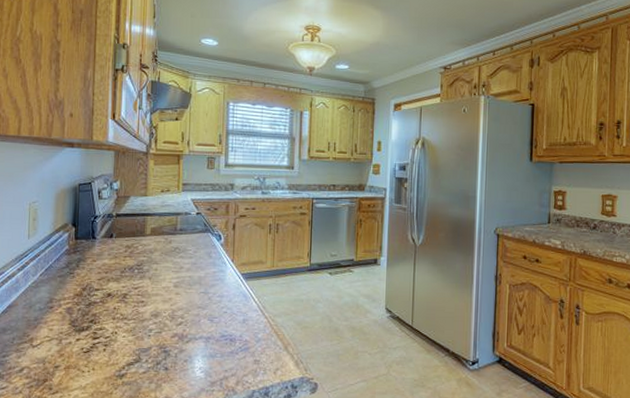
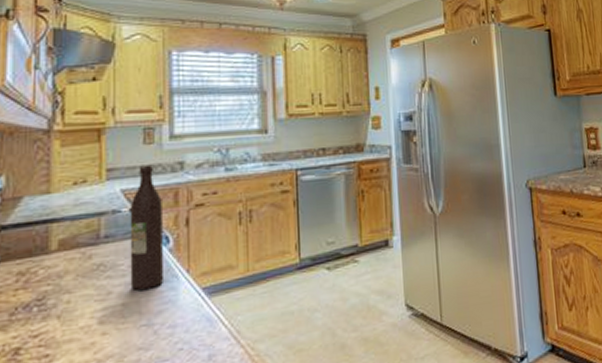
wine bottle: none [194,183,218,269] -> present [130,164,163,290]

